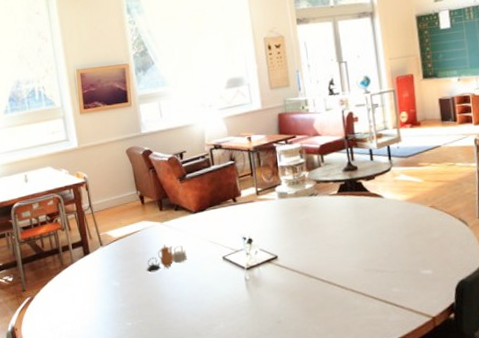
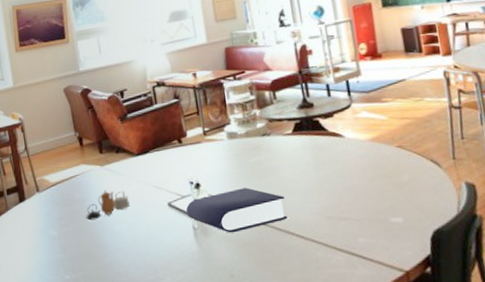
book: none [238,243,331,284] -> present [185,188,288,233]

